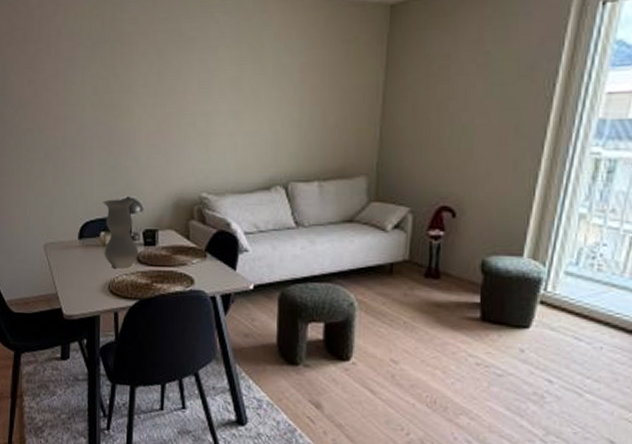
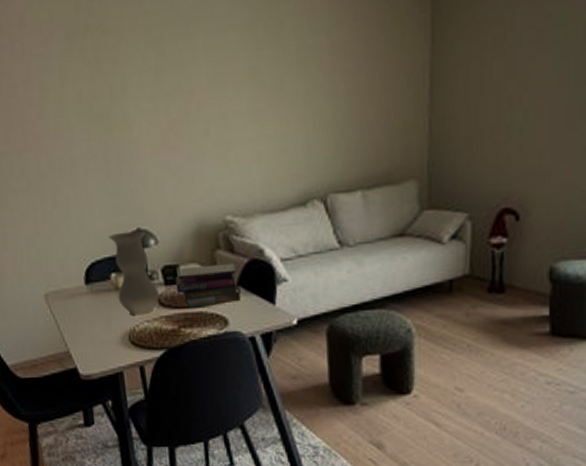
books: none [153,232,207,267] -> present [175,263,241,308]

